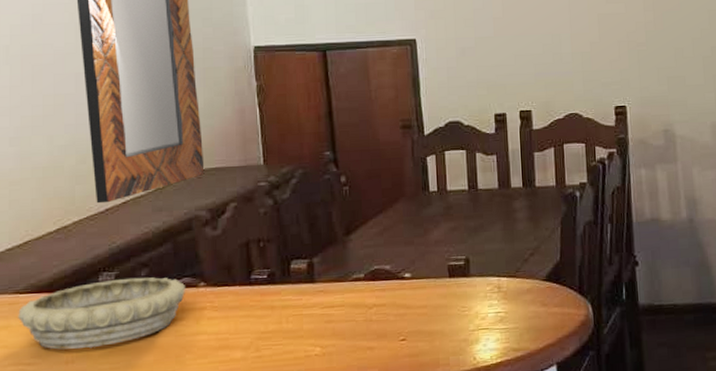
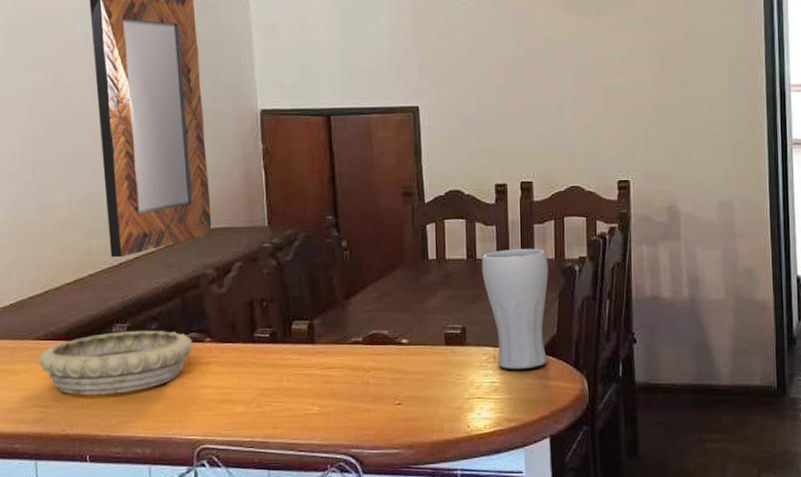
drinking glass: none [483,176,551,299] -> present [482,248,549,370]

